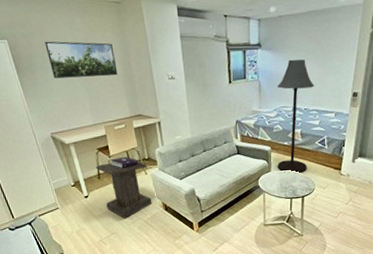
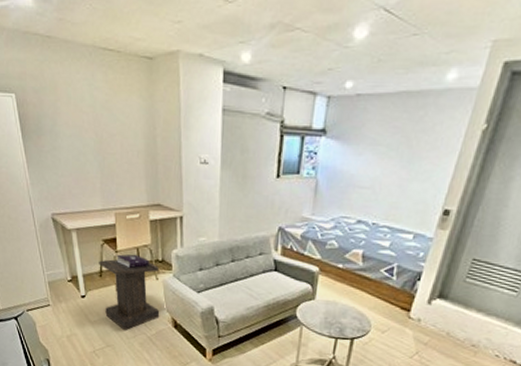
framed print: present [44,41,118,79] -> none [57,100,139,152]
floor lamp: present [277,59,314,174] -> none [324,154,391,308]

